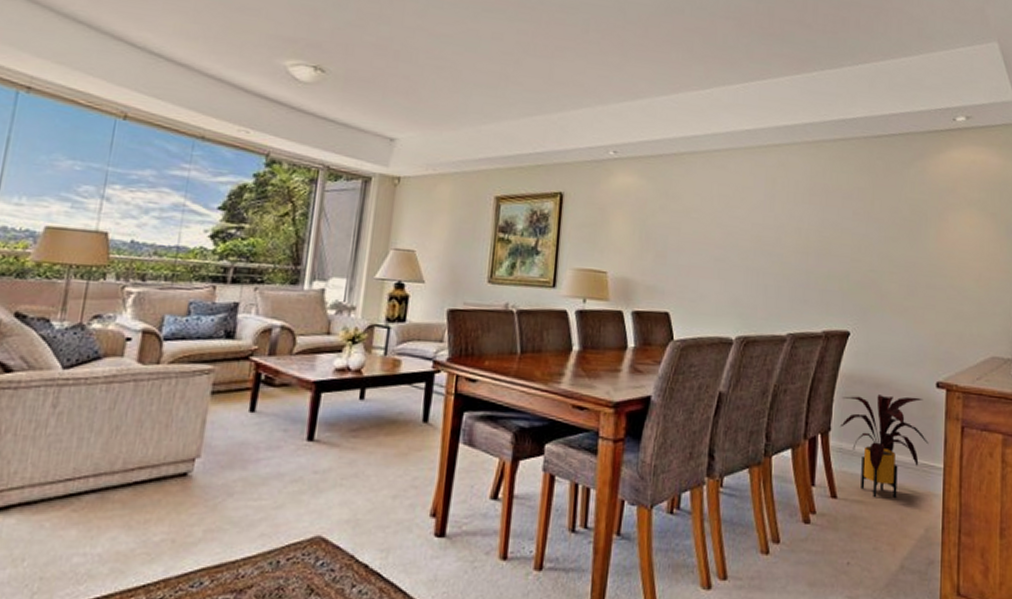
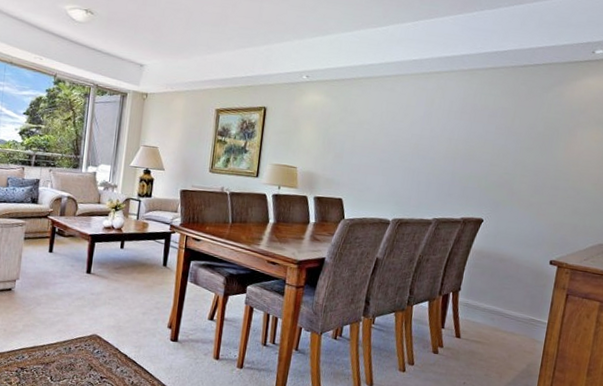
house plant: present [839,395,929,499] -> none [467,266,538,342]

